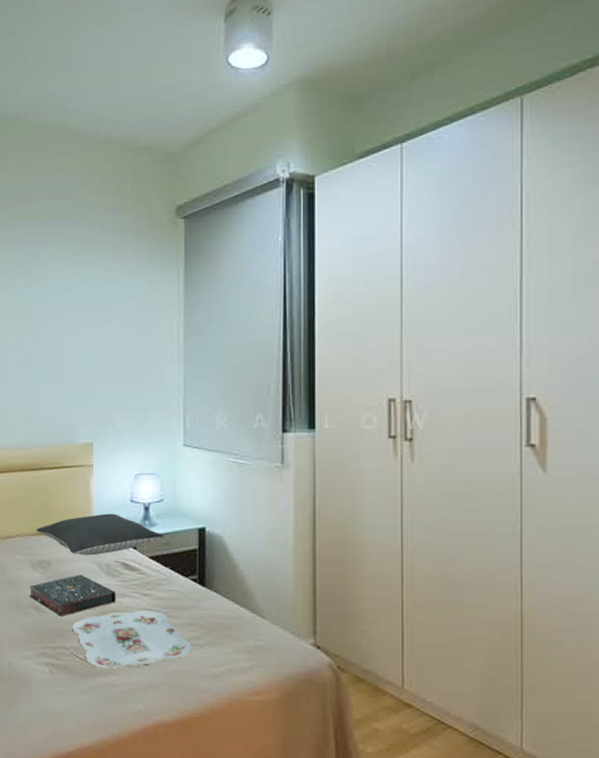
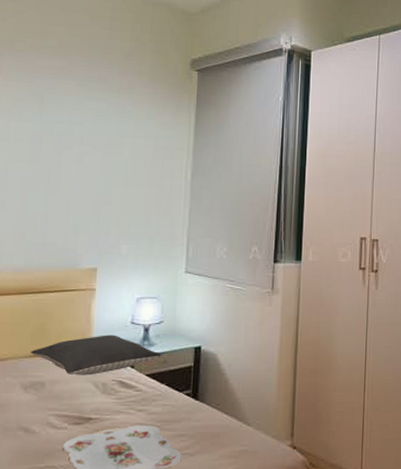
book: present [30,575,117,618] -> none [19,394,112,438]

